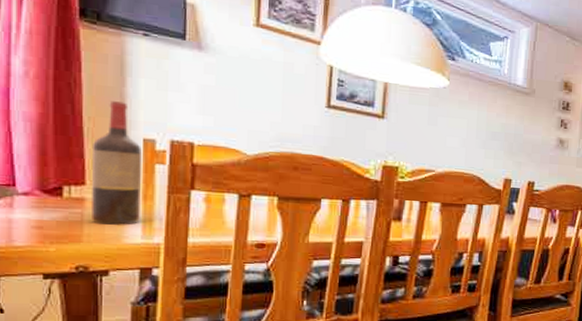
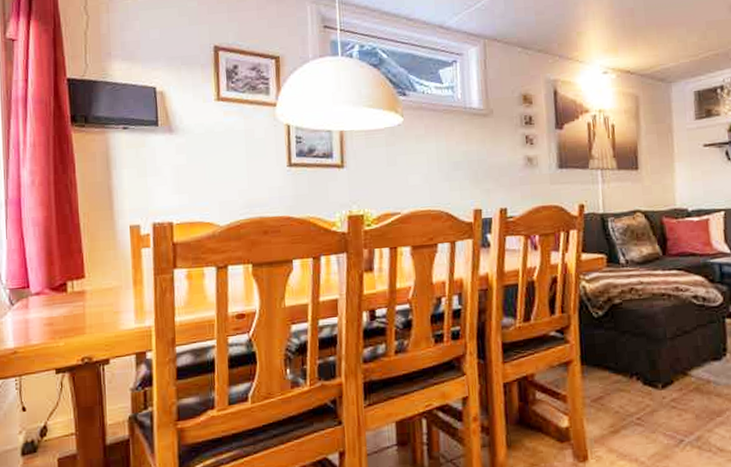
wine bottle: present [92,101,141,225] -> none [89,194,132,314]

